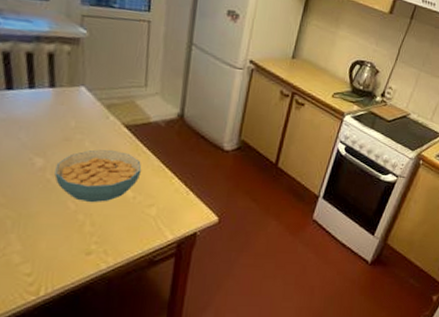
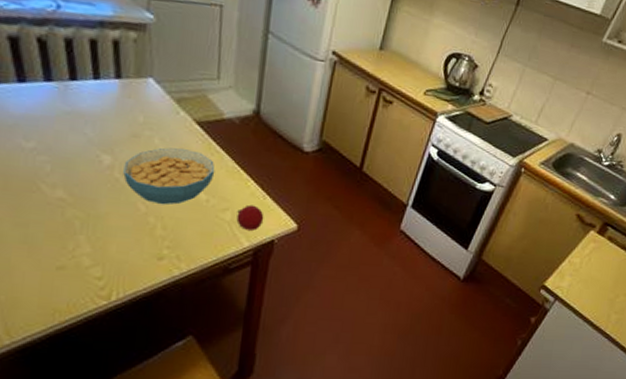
fruit: none [161,200,188,224] -> present [236,204,264,230]

